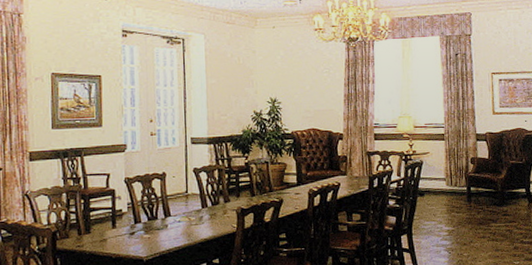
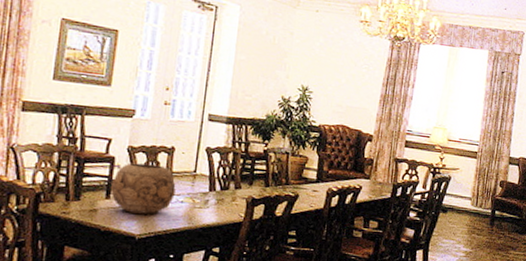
decorative bowl: none [115,191,172,238] -> present [111,163,176,215]

